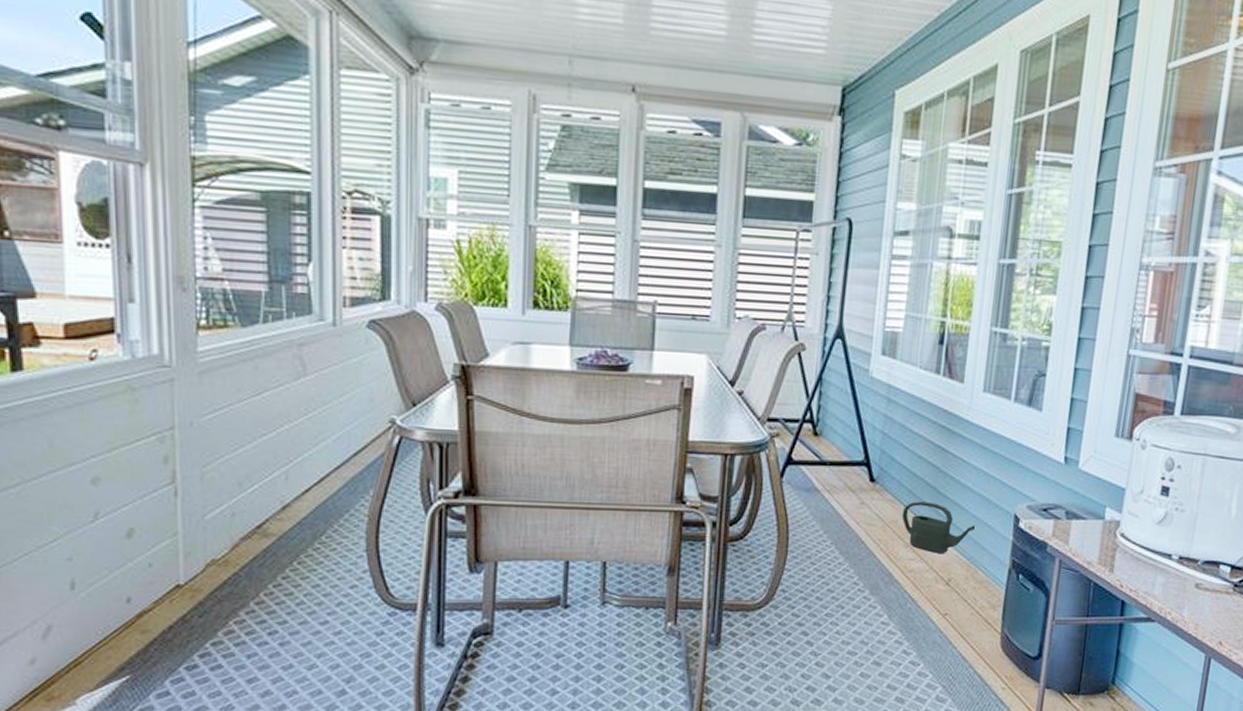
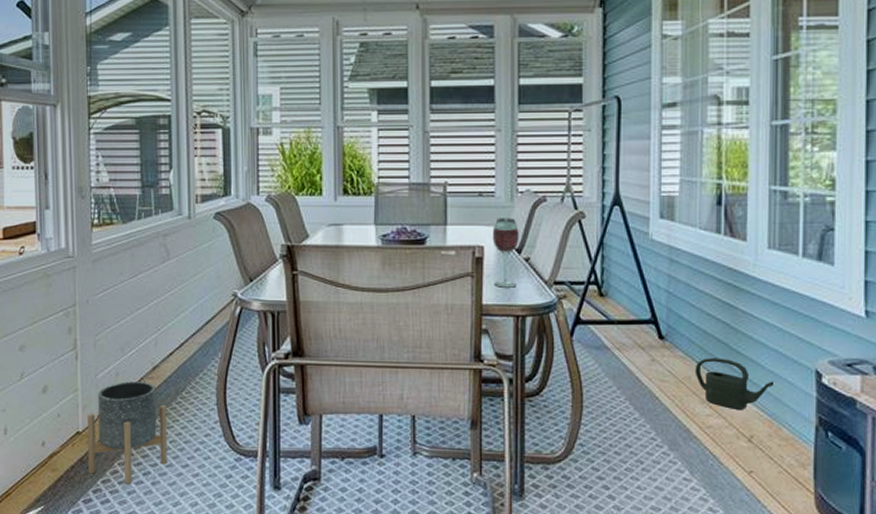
planter: none [191,524,301,646] -> present [87,381,168,484]
wineglass: none [702,345,734,423] -> present [492,218,519,288]

